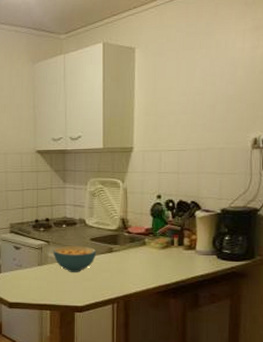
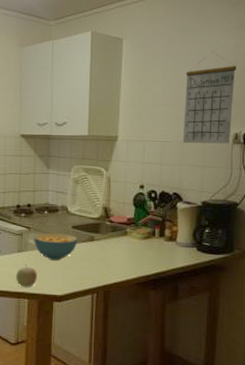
fruit: none [38,277,58,299] -> present [16,265,37,287]
calendar: none [199,55,255,150] -> present [182,51,237,144]

